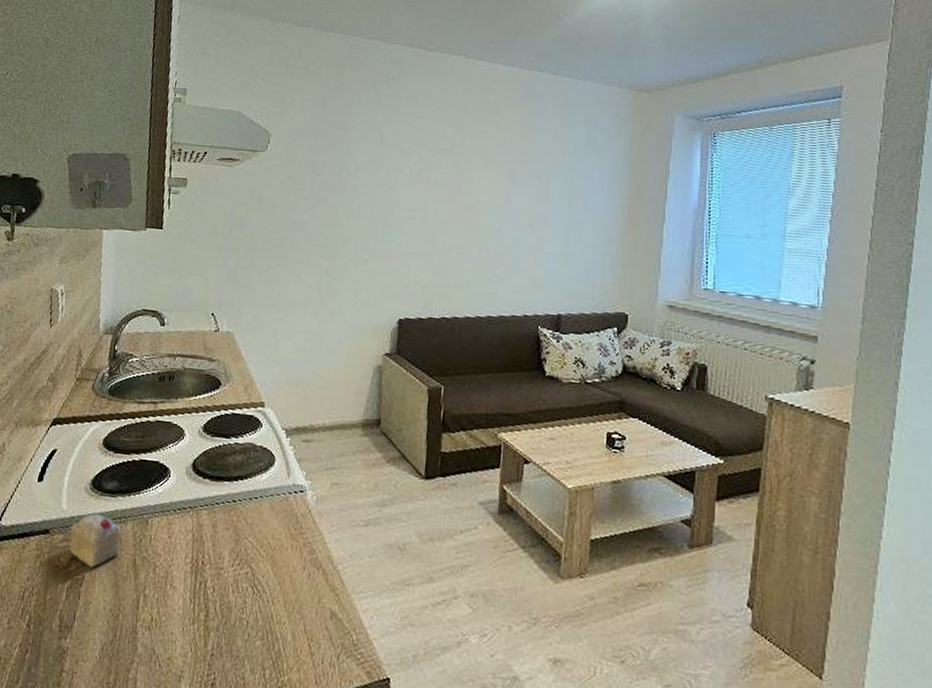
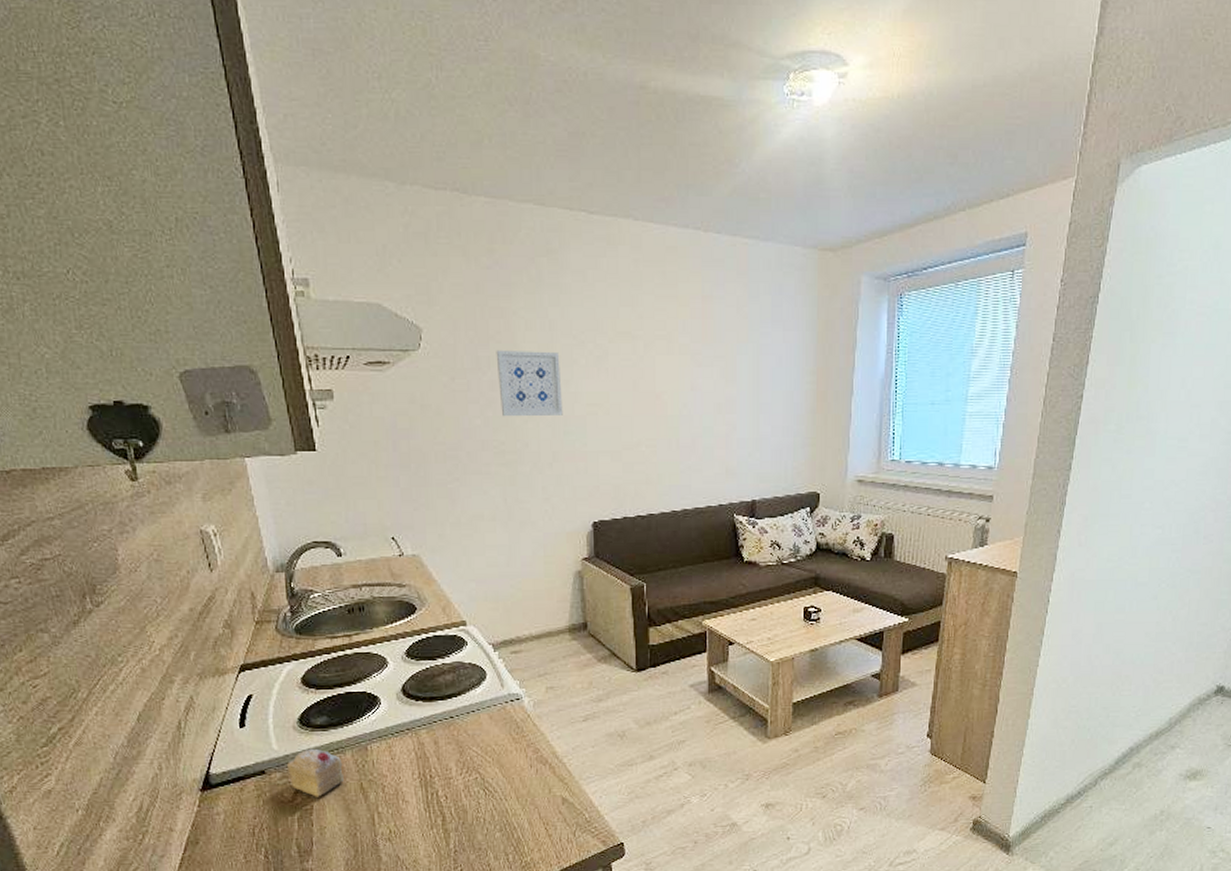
wall art: none [328,156,387,217] -> present [496,349,563,417]

